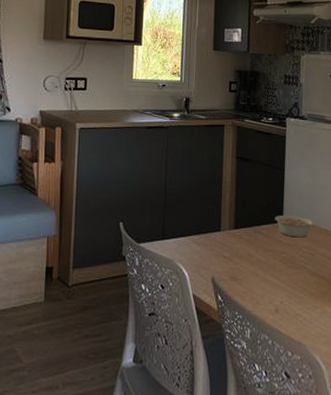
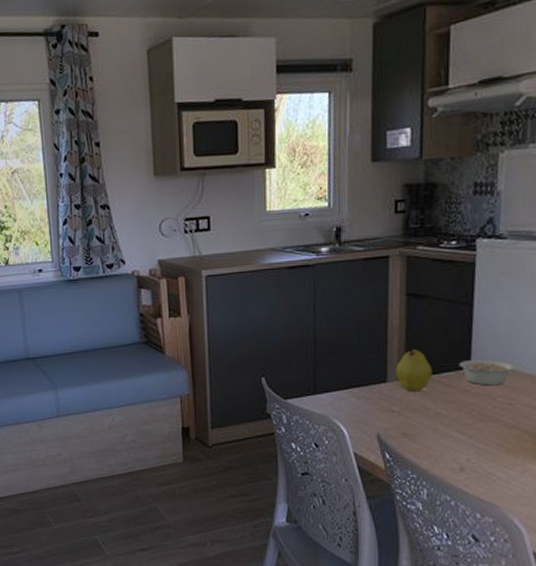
fruit: none [227,204,255,241] -> present [396,349,432,392]

